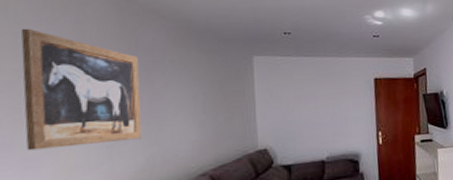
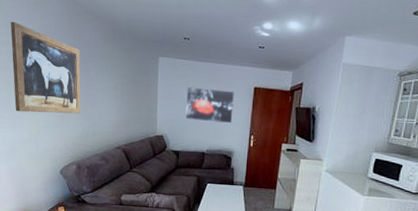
wall art: none [293,85,354,125] -> present [185,87,234,123]

